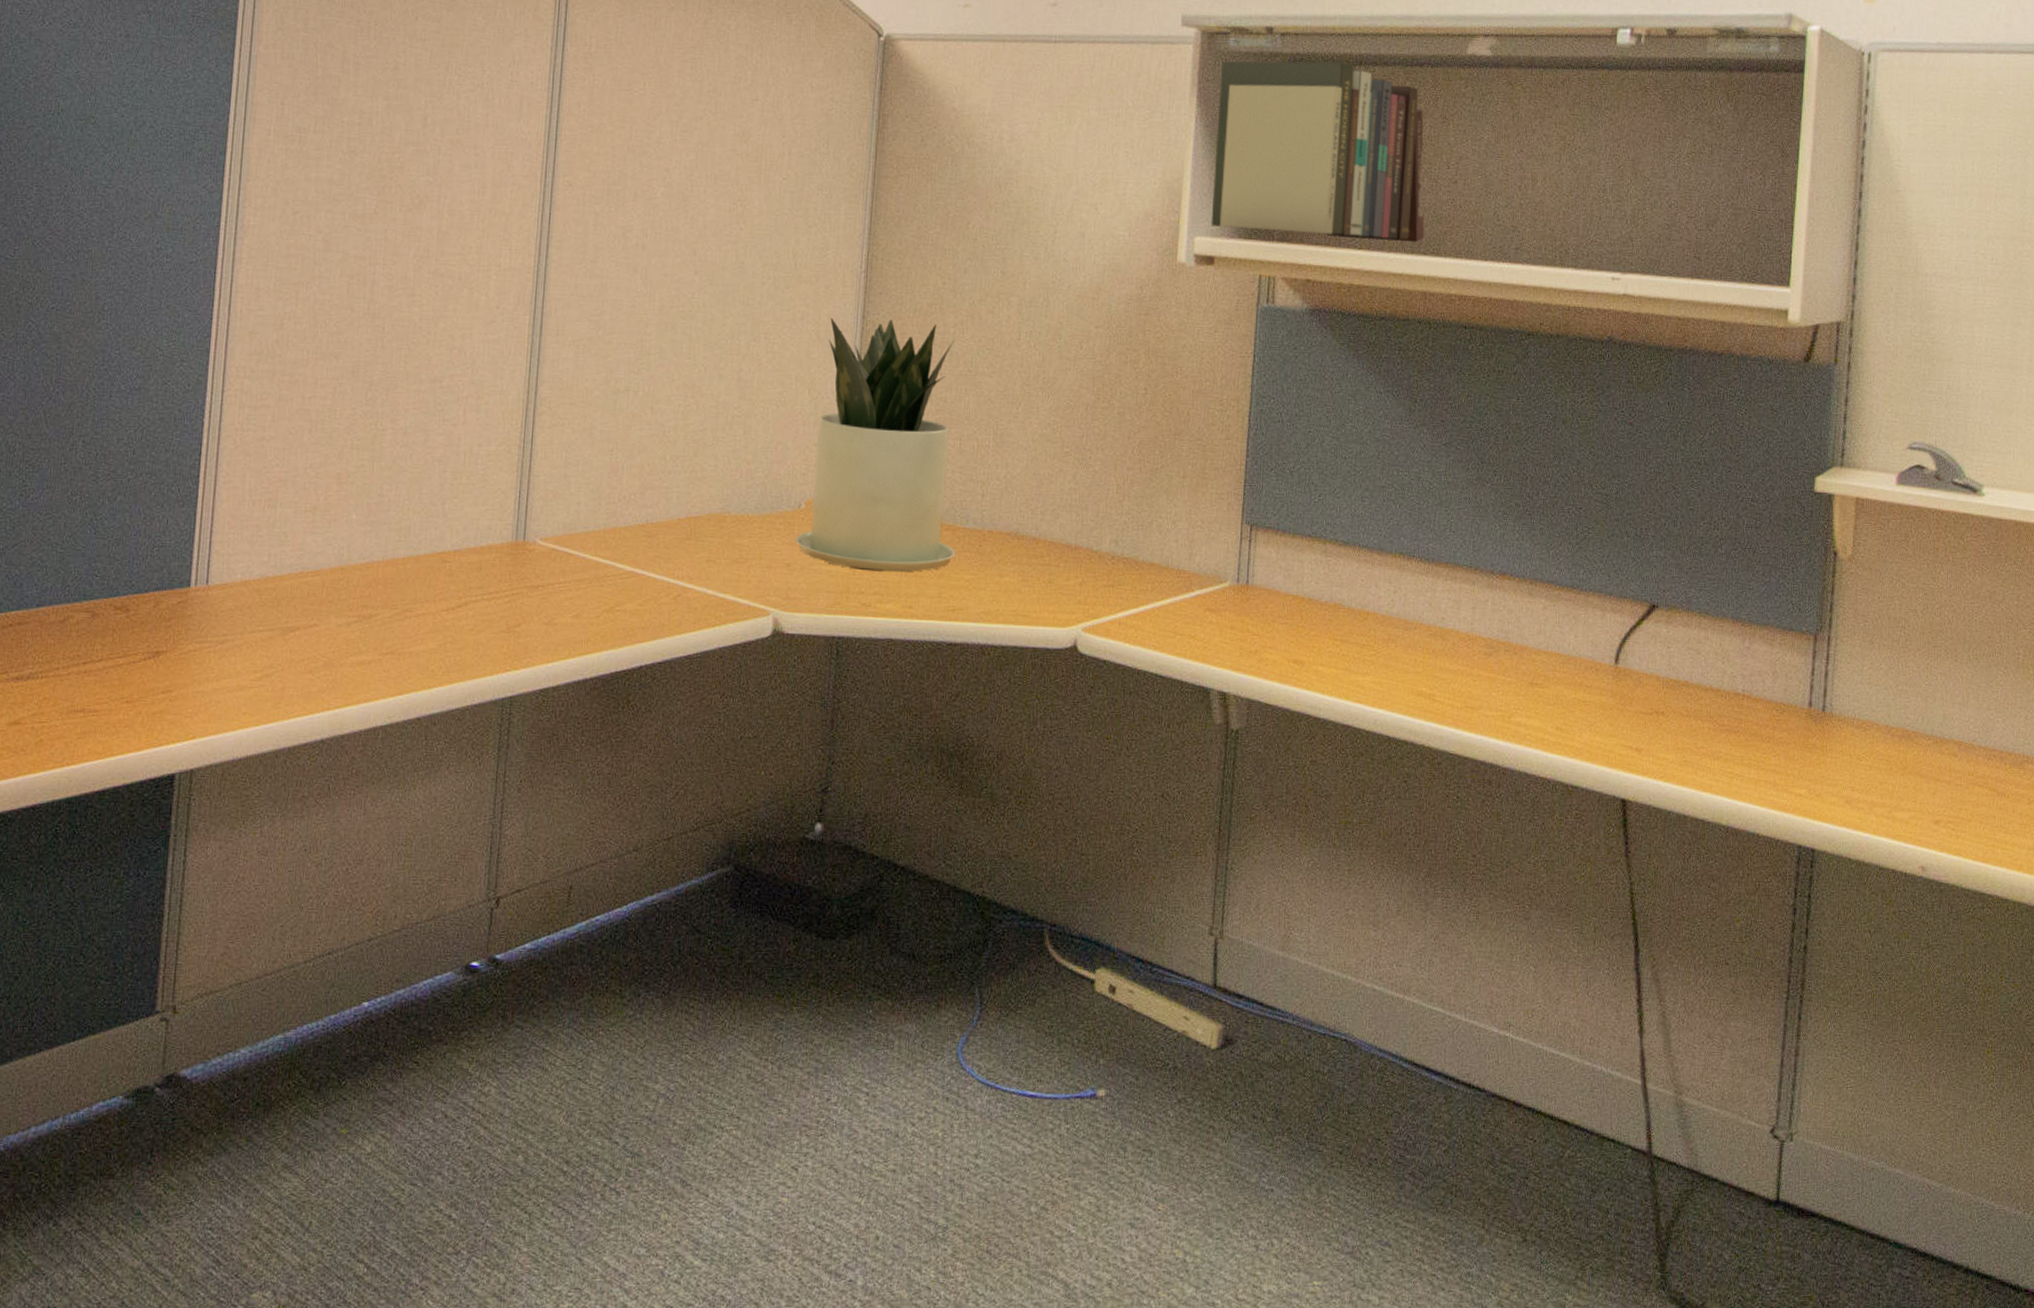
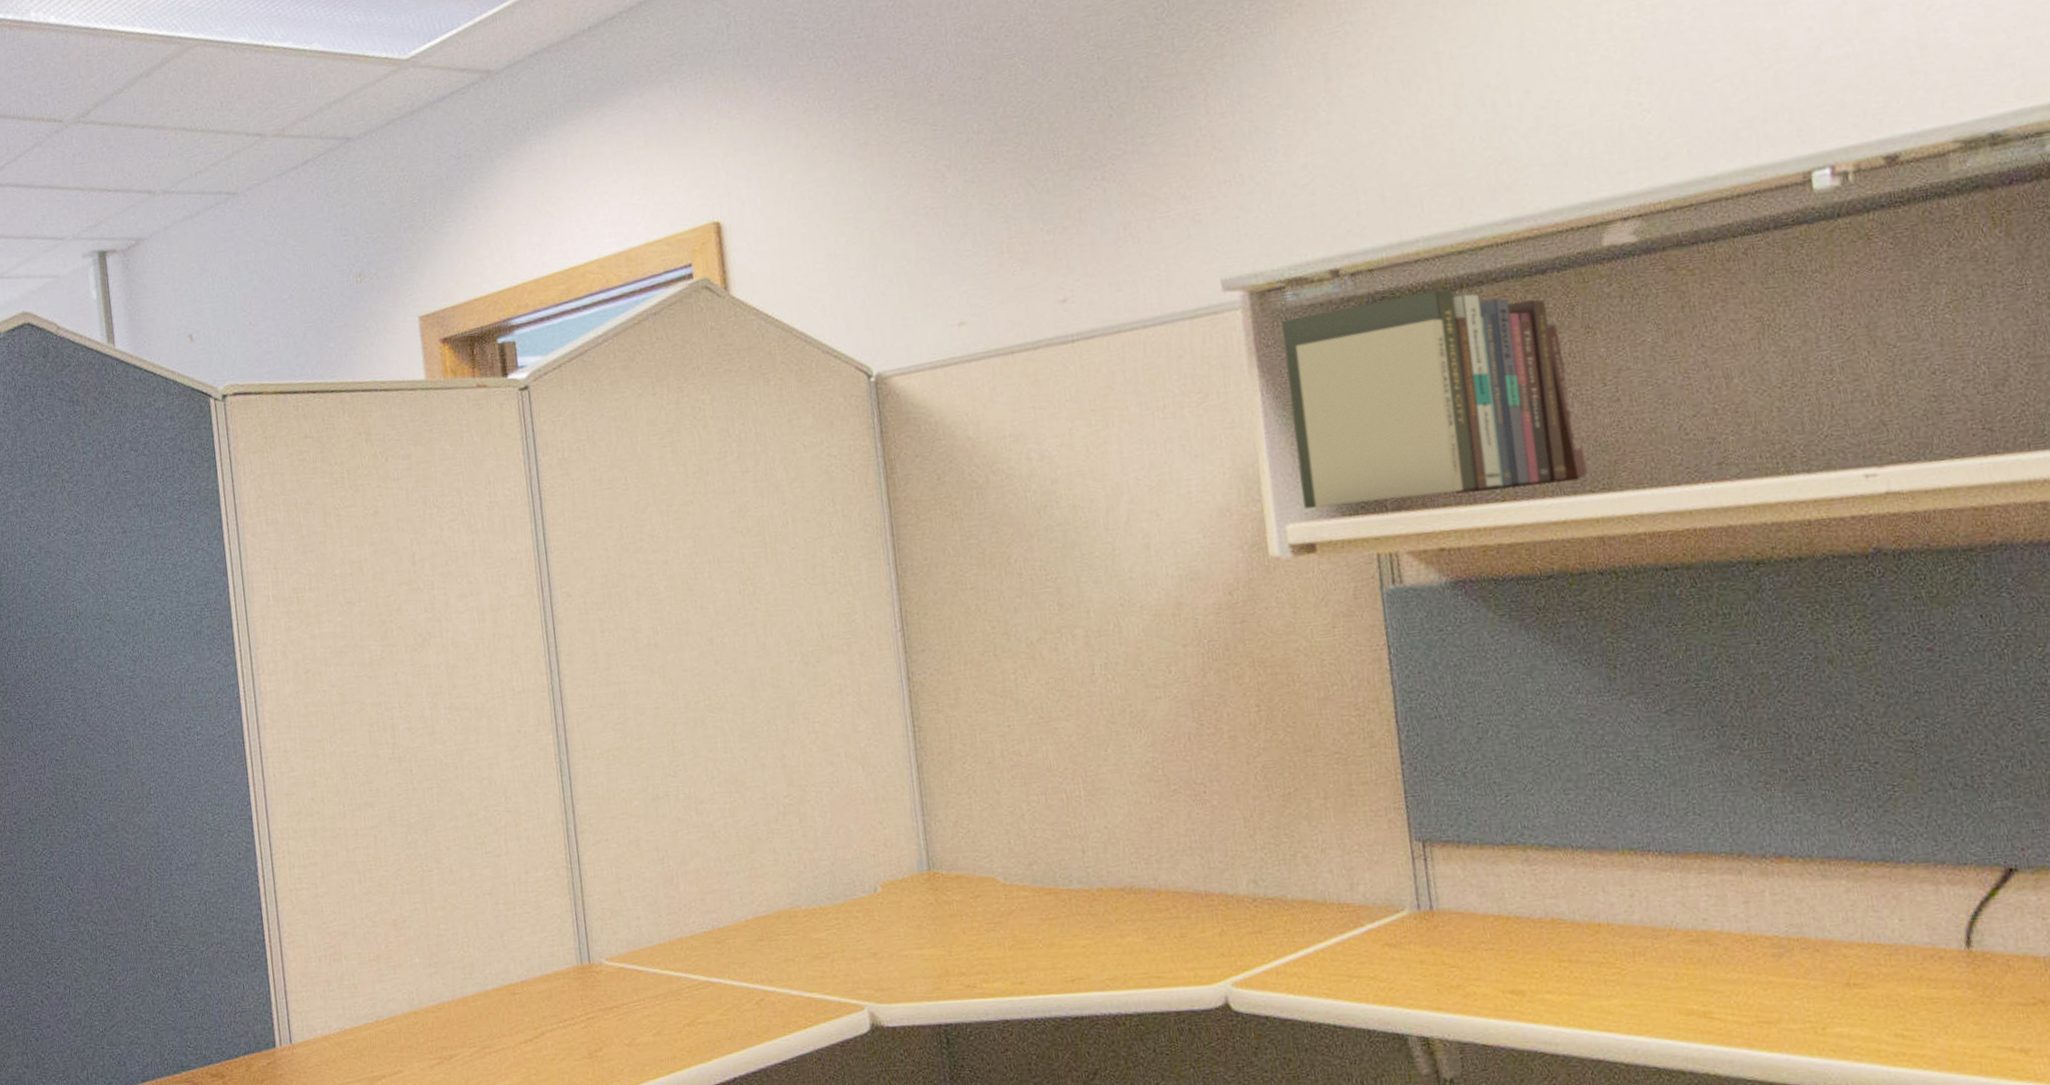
planter: present [795,317,956,573] -> none [871,673,1064,950]

